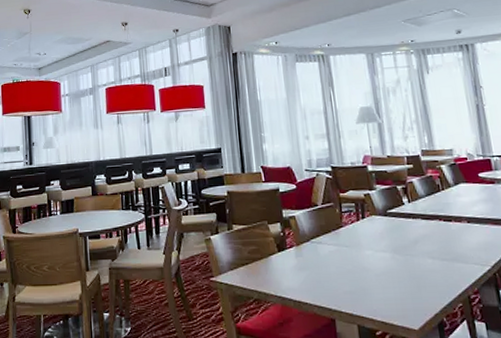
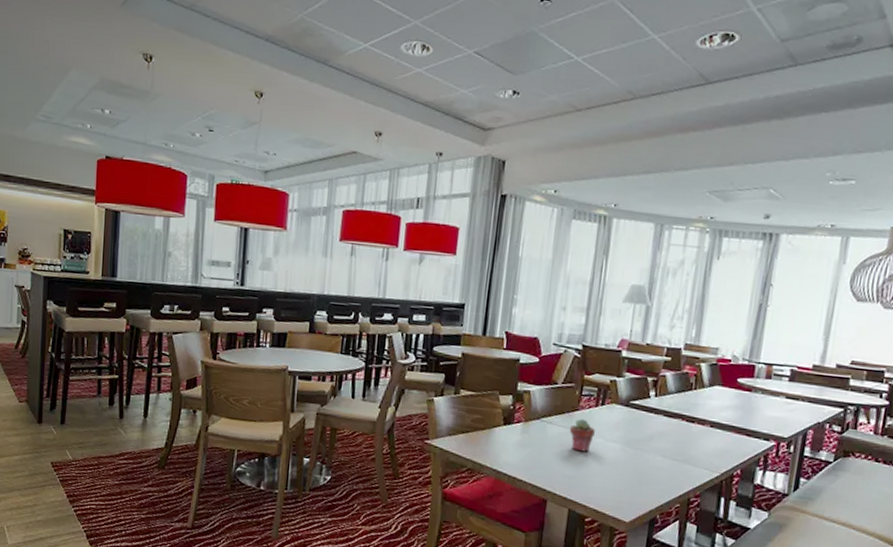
potted succulent: none [339,234,363,266] -> present [570,418,595,452]

